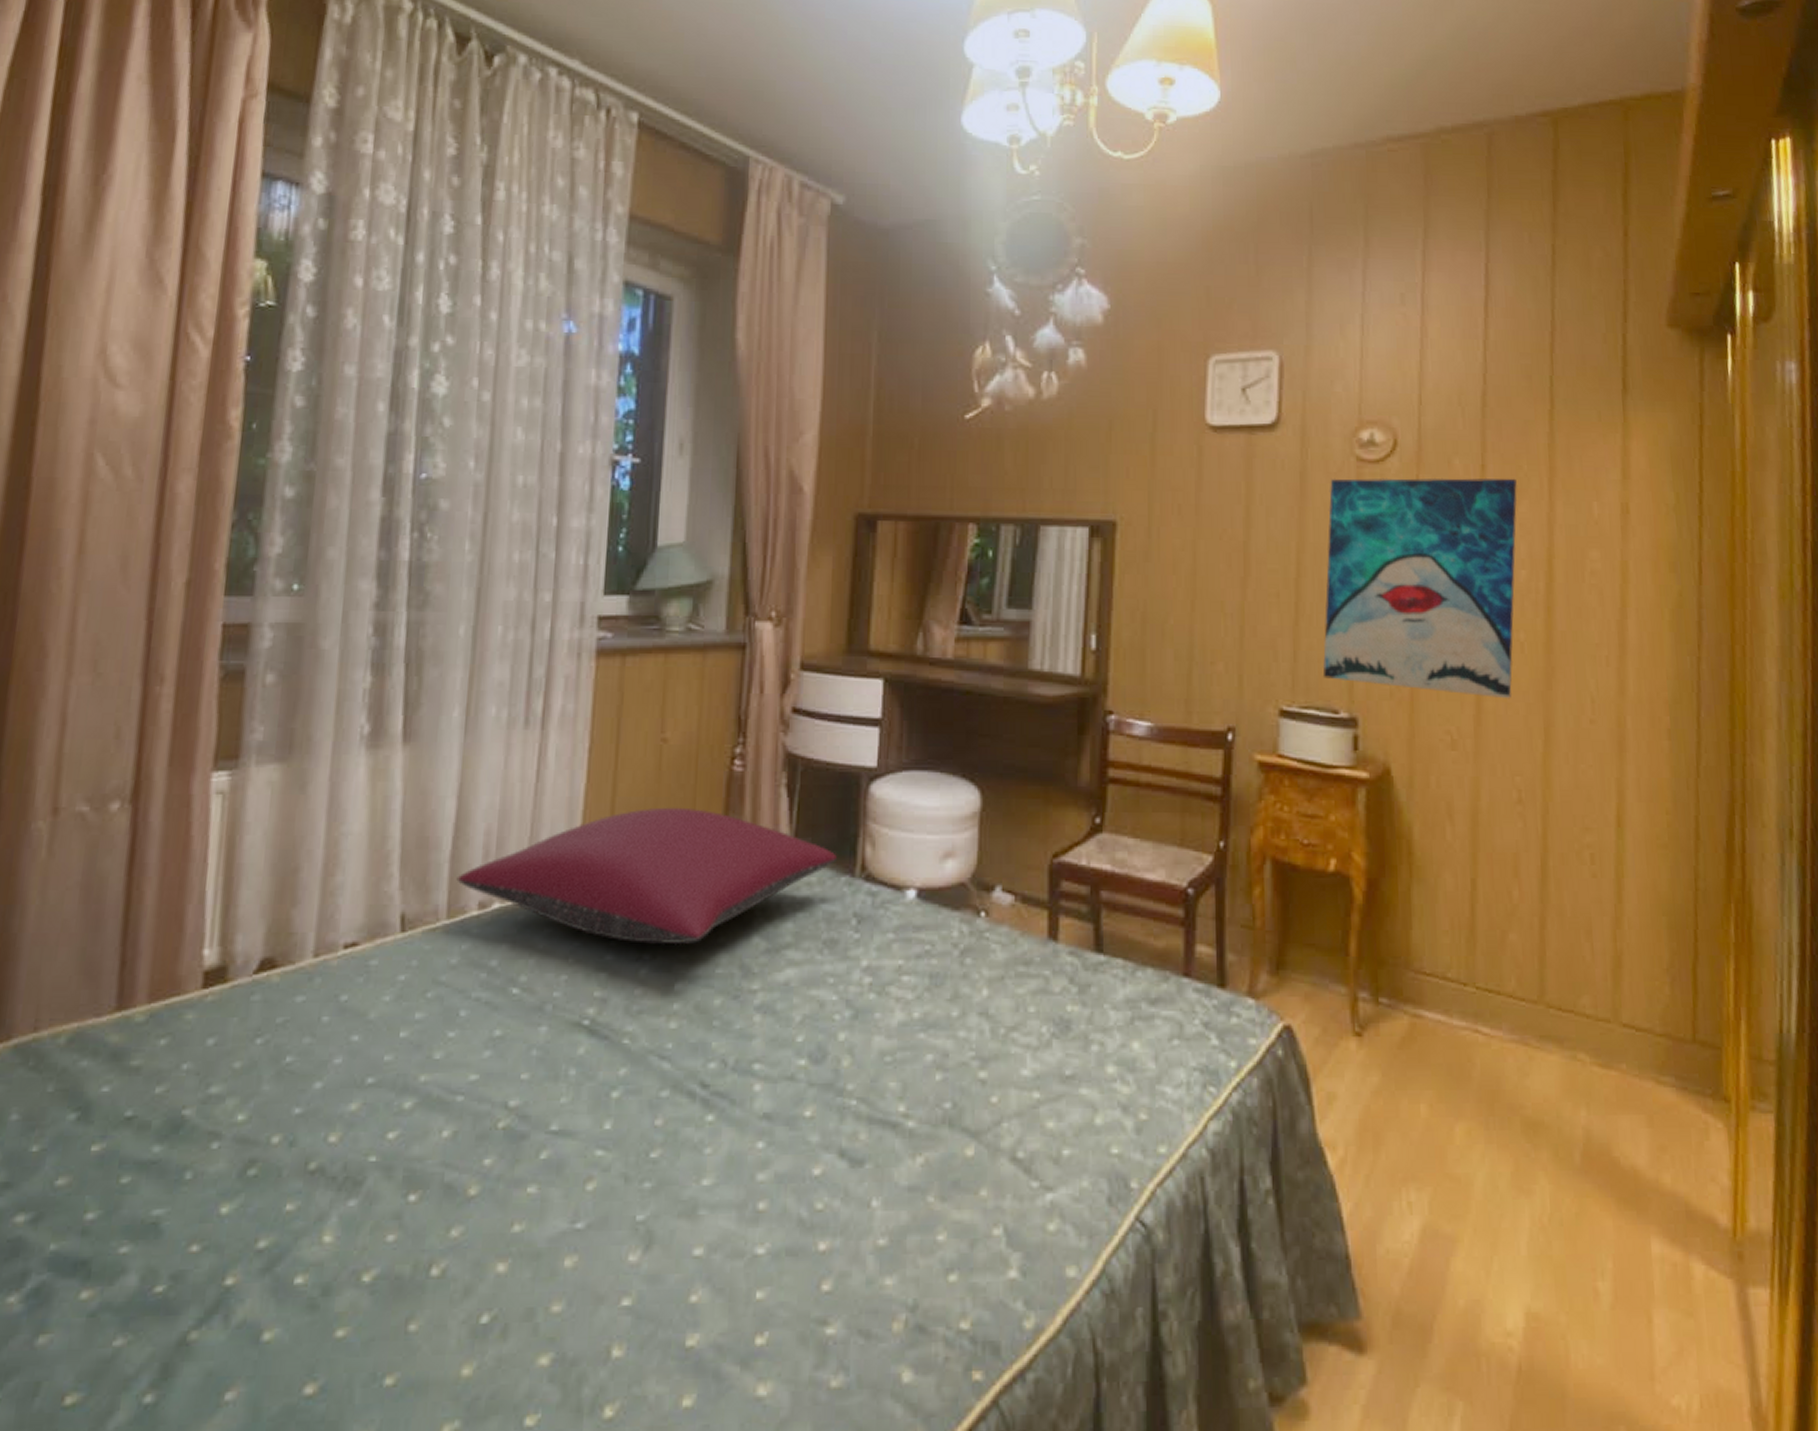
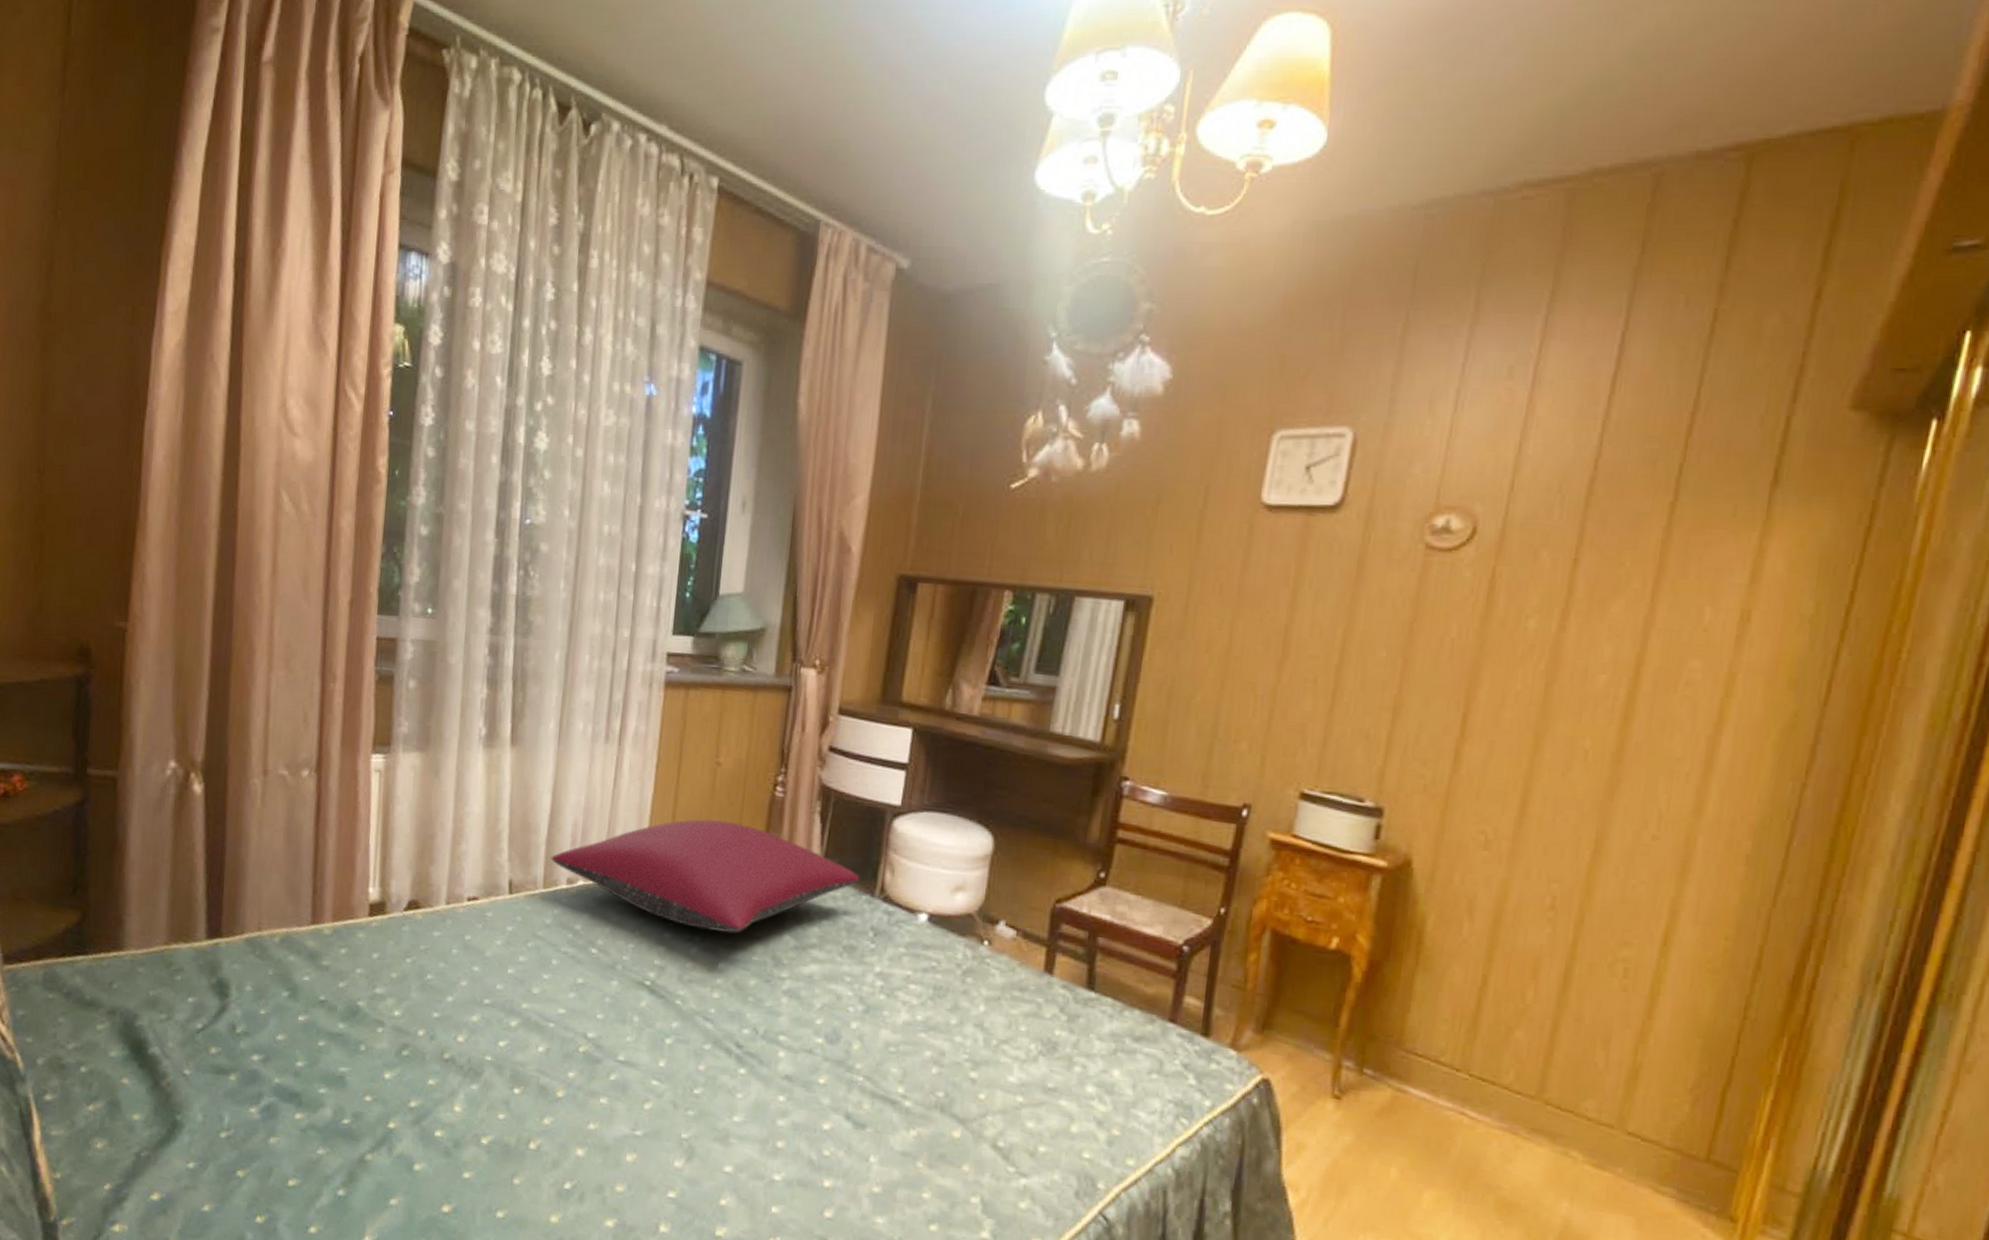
wall art: present [1322,477,1518,699] -> none [1352,565,1614,806]

